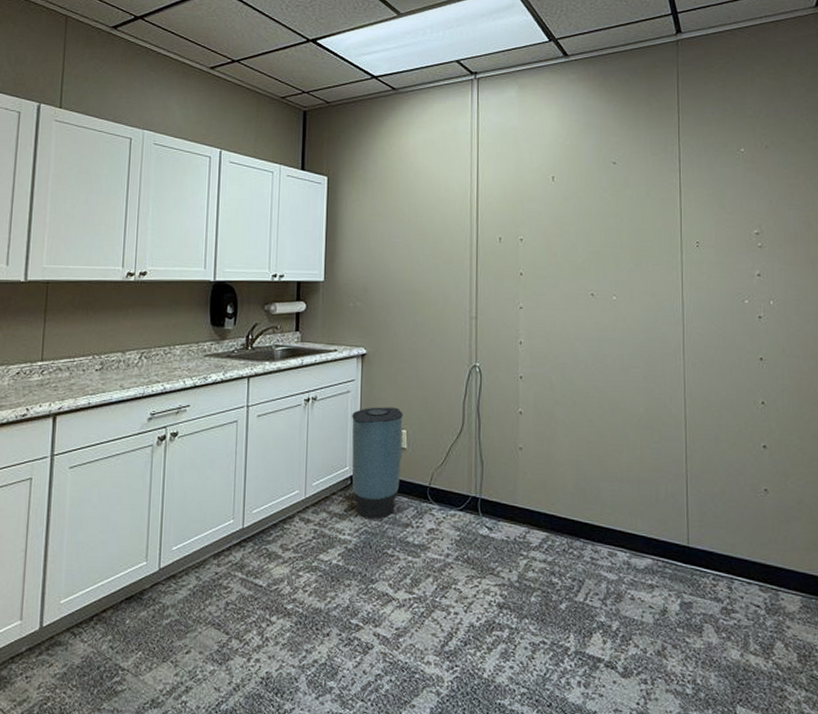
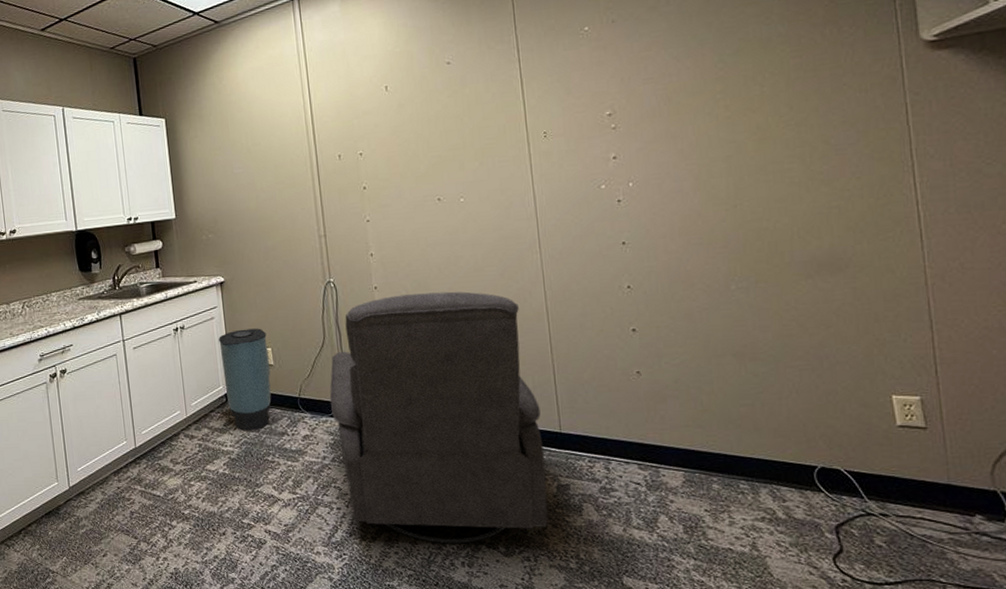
chair: none [460,387,670,661] -> present [329,291,548,544]

